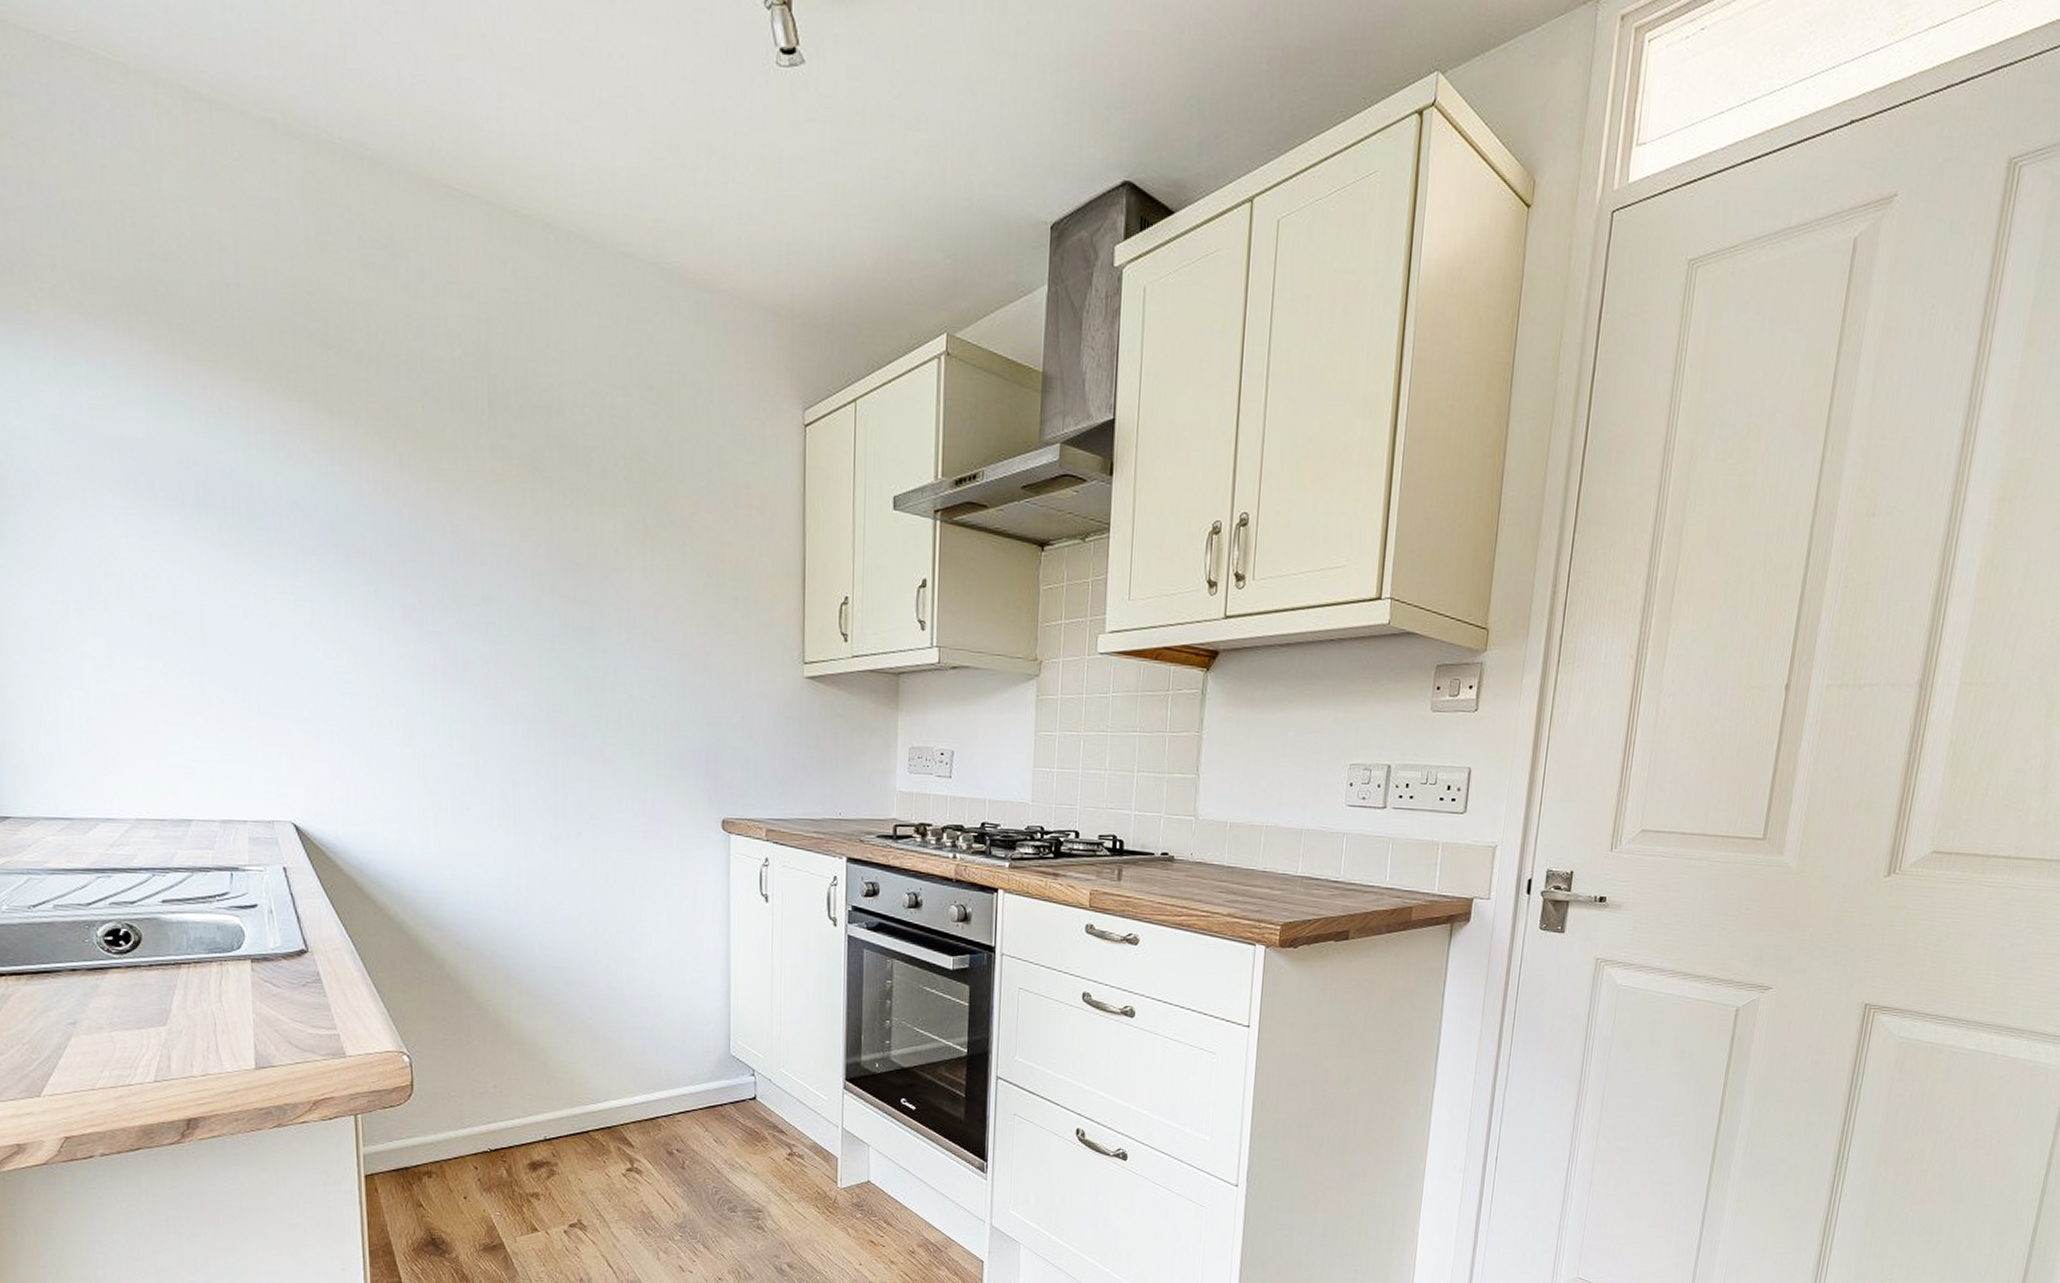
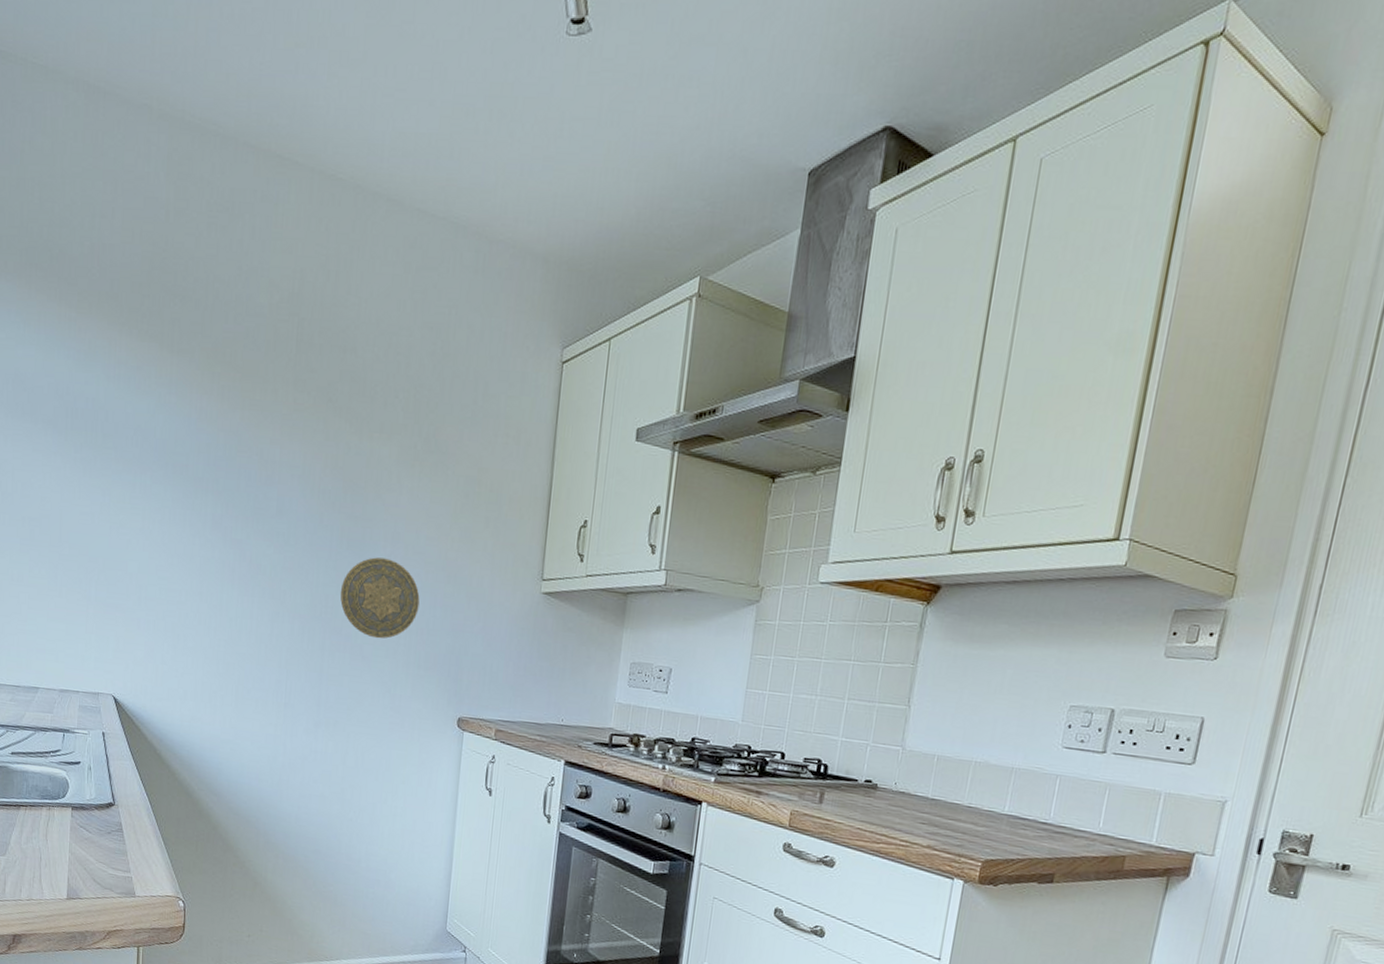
decorative plate: none [569,646,665,738] -> present [340,557,420,639]

